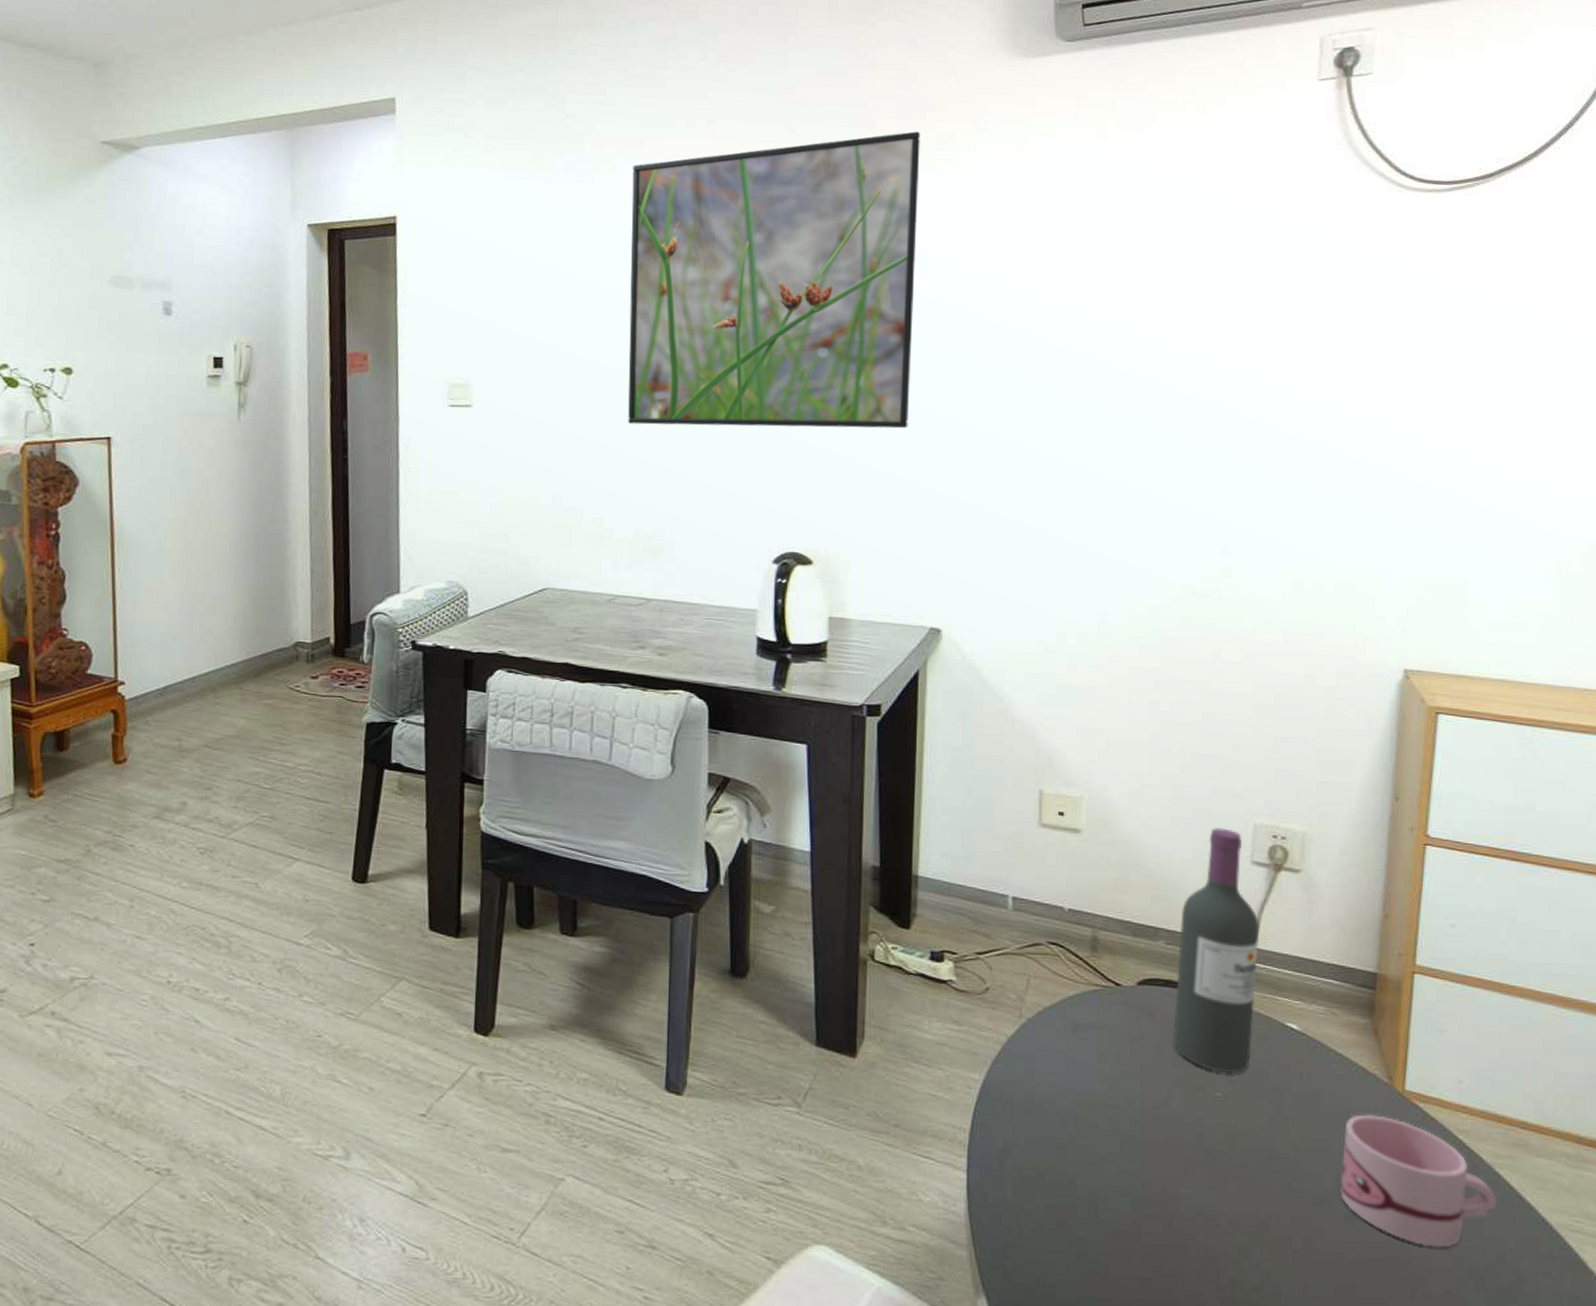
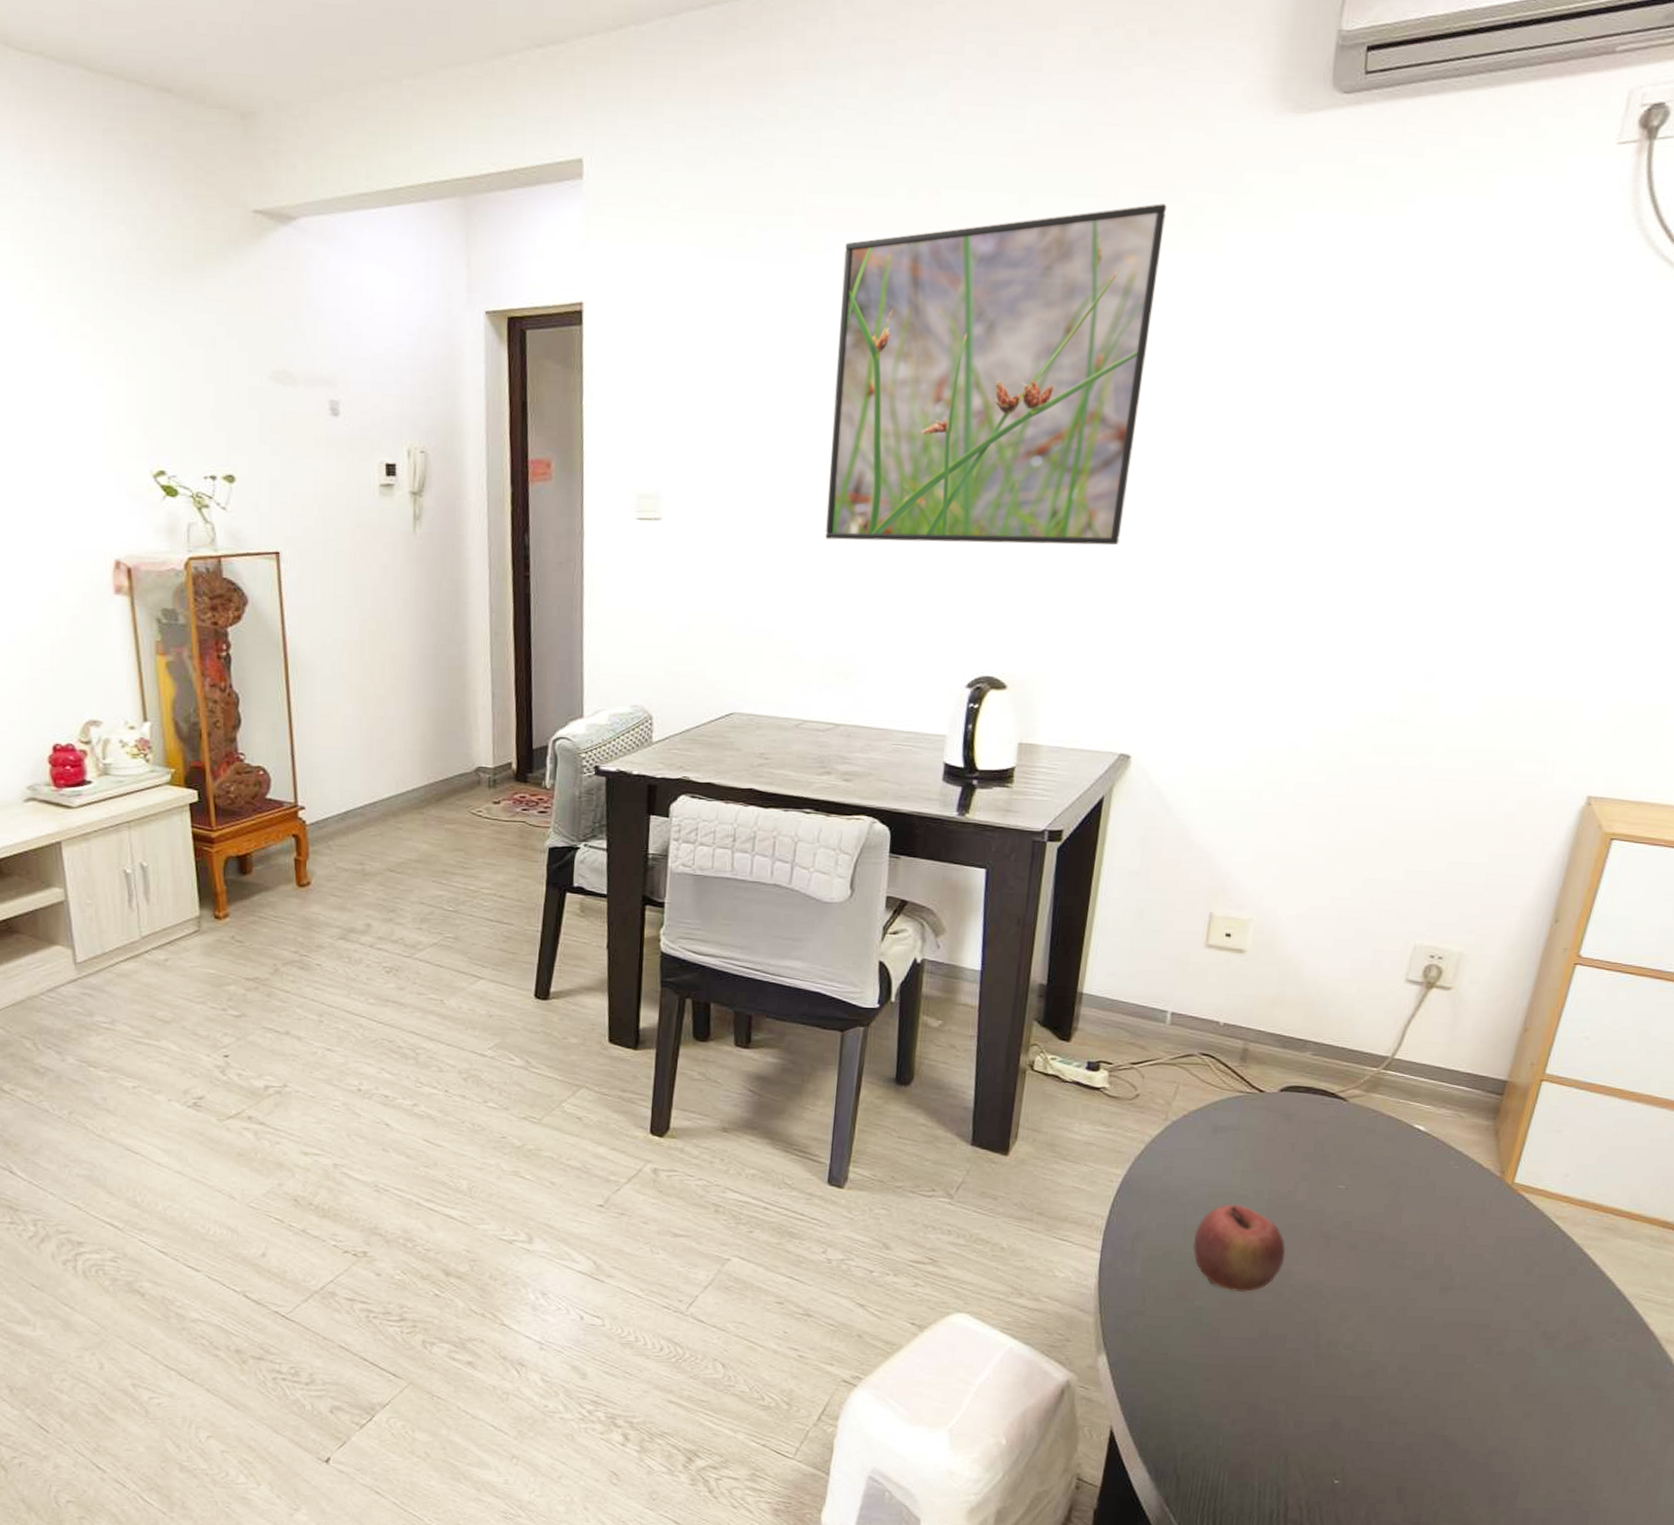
apple: none [1066,1115,1169,1220] -> present [1193,1204,1286,1292]
wine bottle: present [1173,828,1260,1074] -> none [1306,948,1404,1169]
mug: present [1340,1114,1498,1247] -> none [1438,1203,1580,1313]

